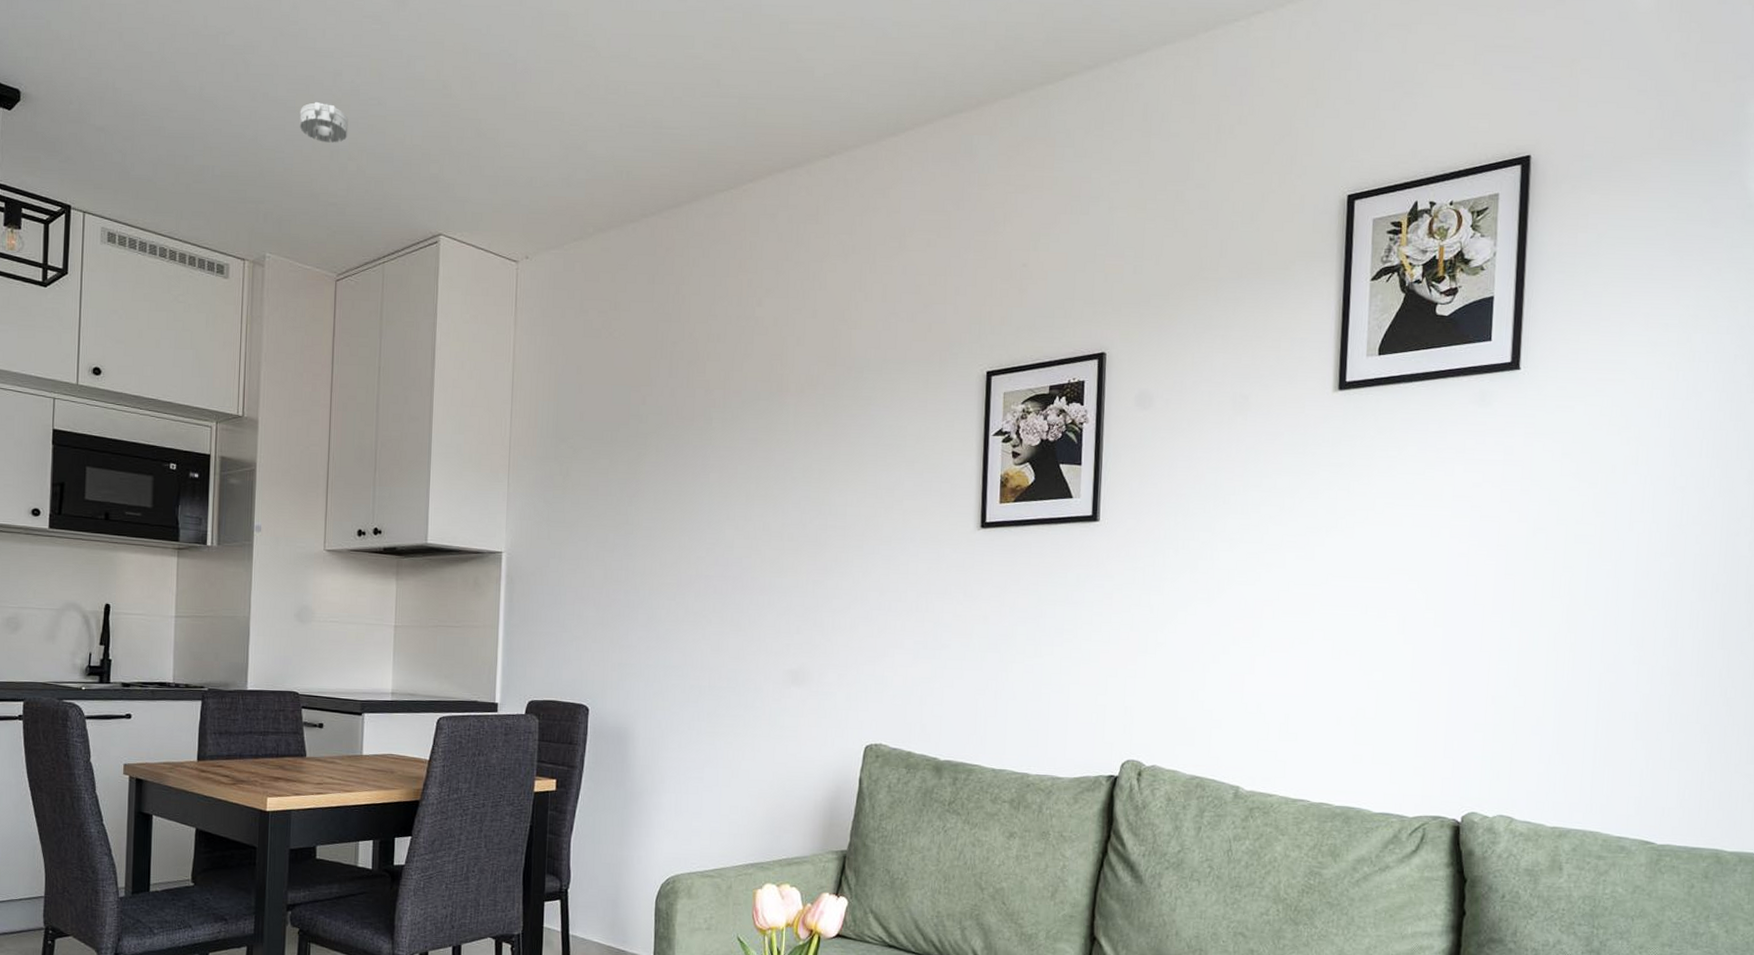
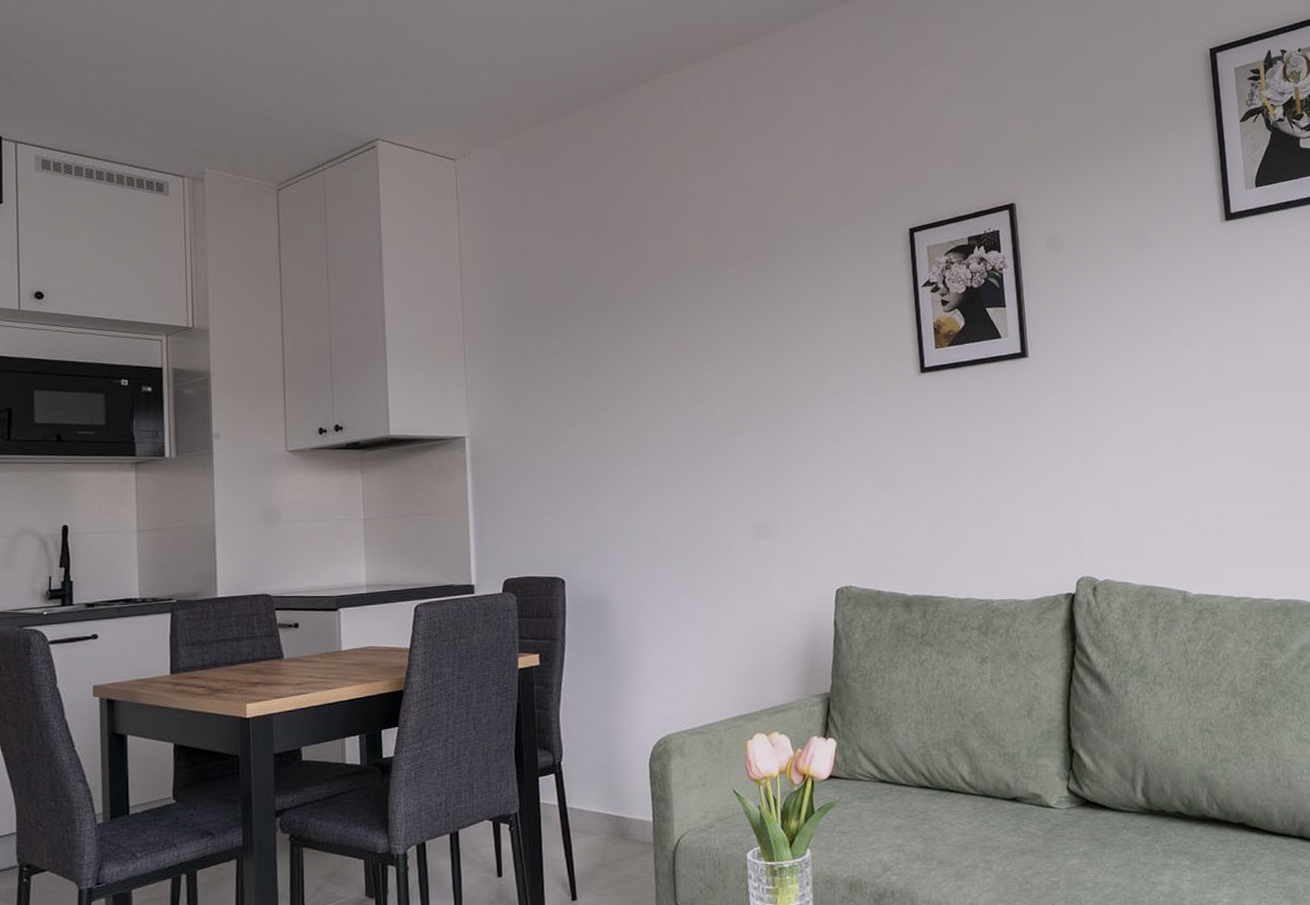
smoke detector: present [299,101,348,143] -> none [229,23,278,61]

